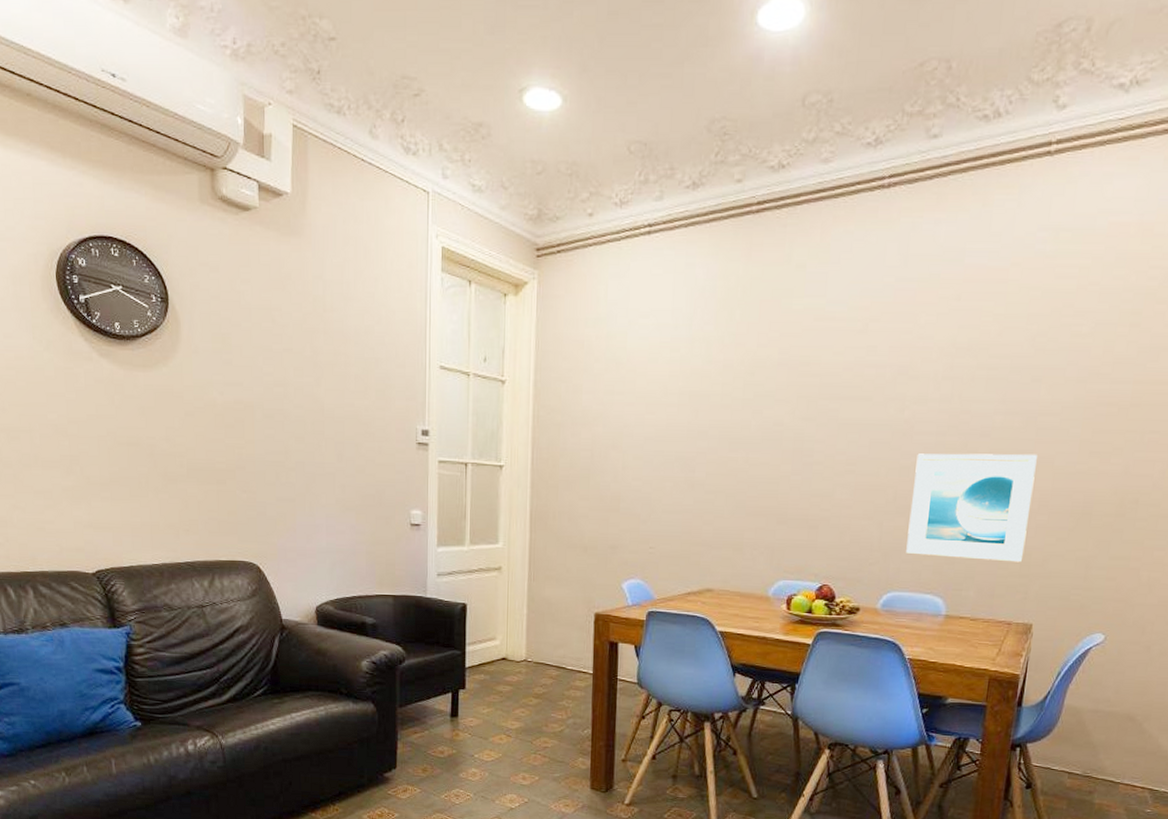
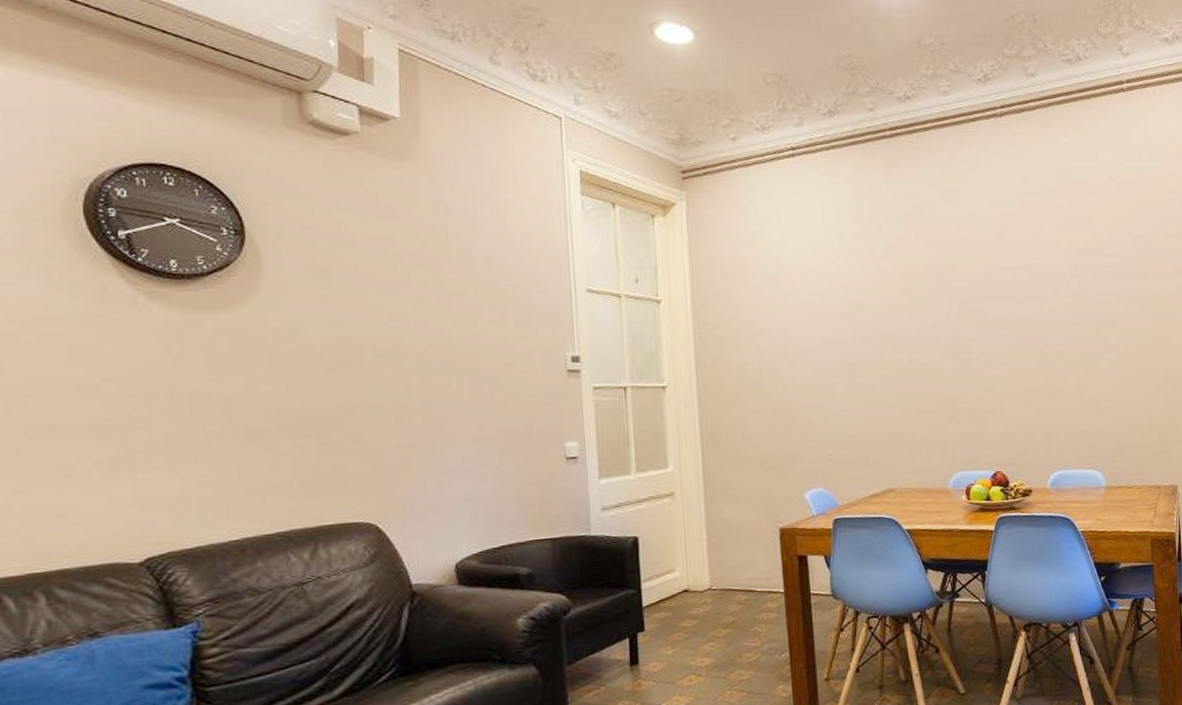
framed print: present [906,453,1037,563] -> none [1060,336,1160,435]

